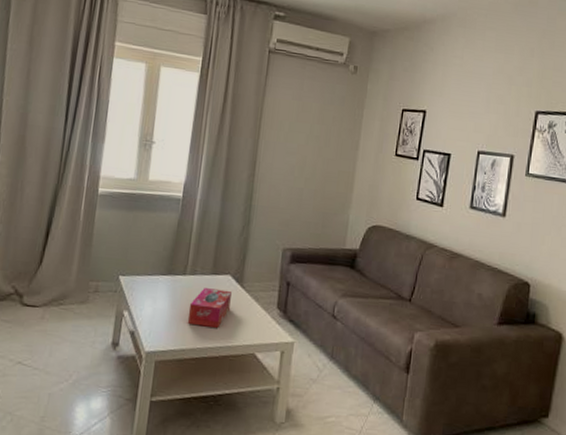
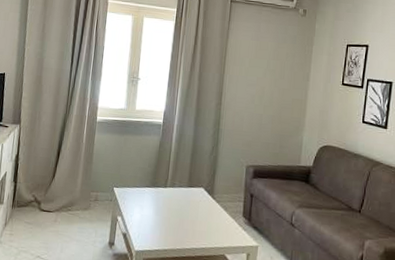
tissue box: present [187,288,232,328] -> none [168,198,204,232]

